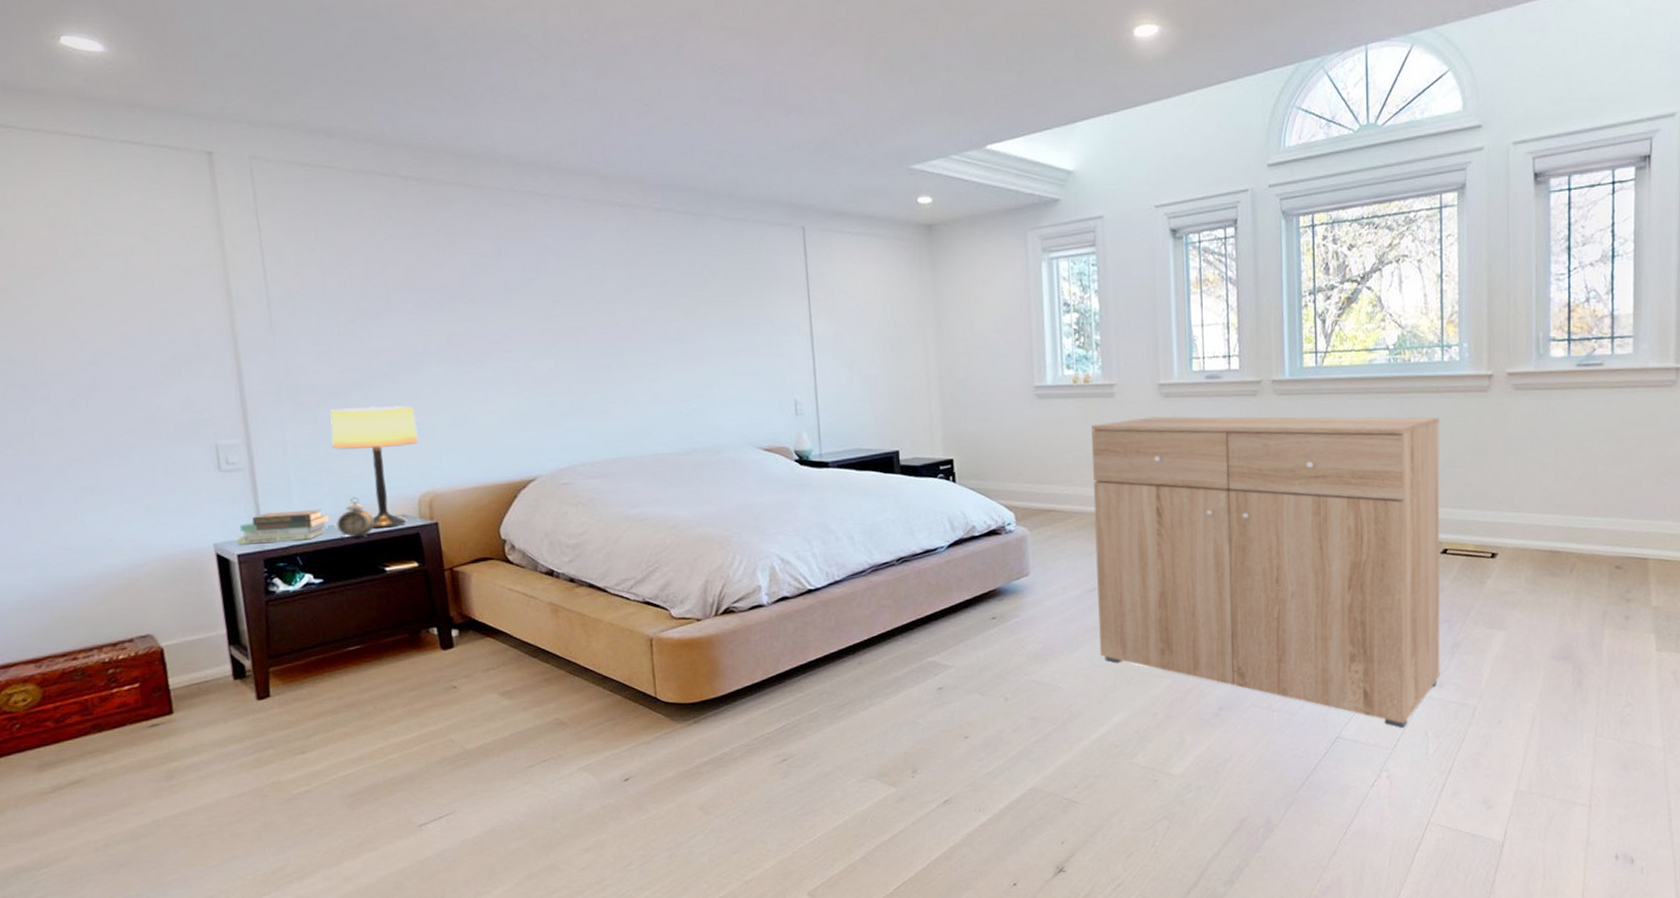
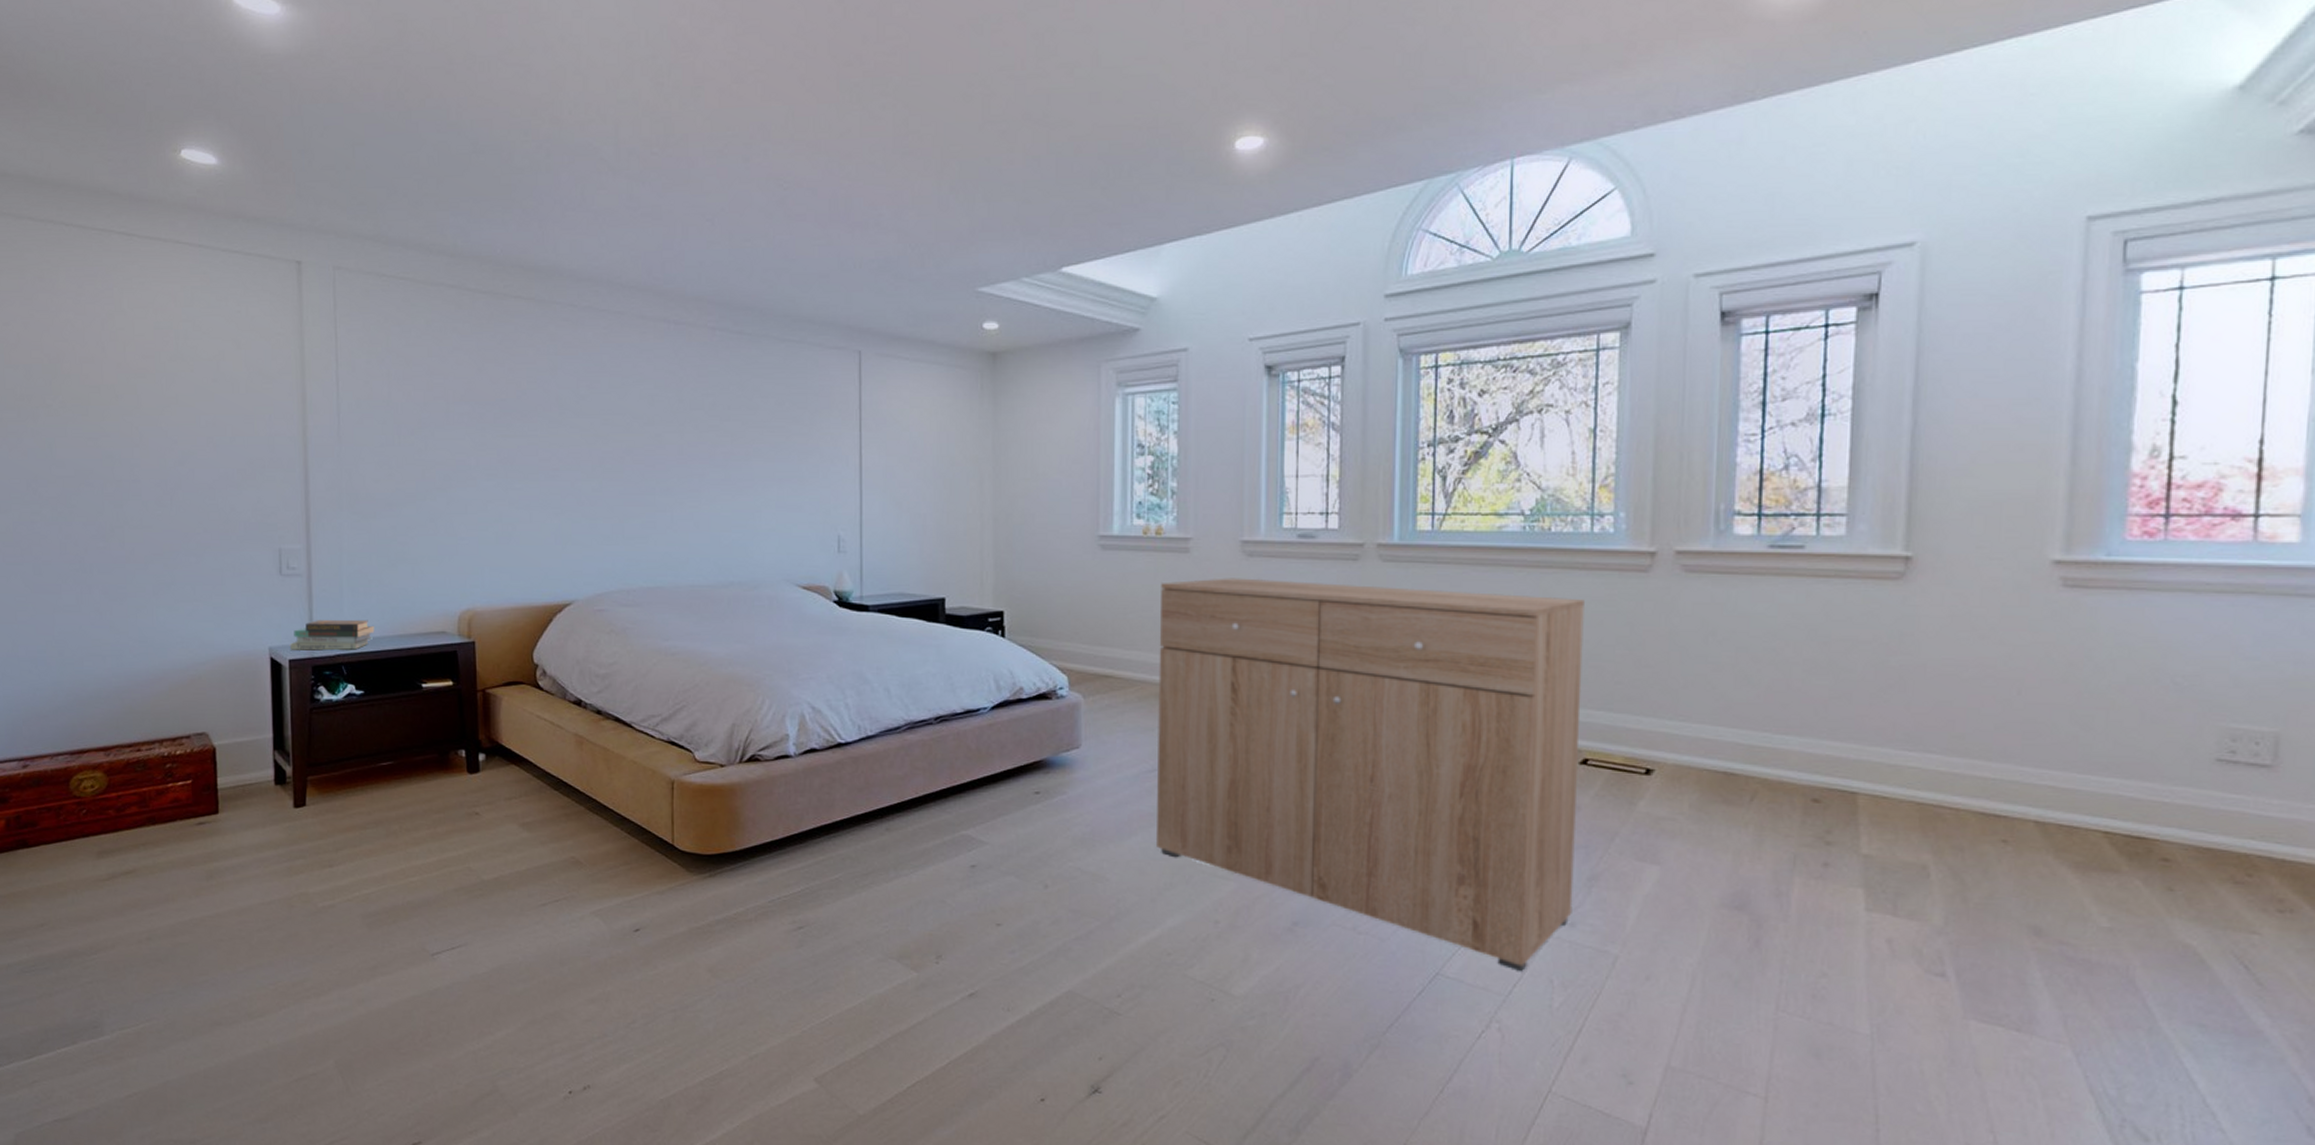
table lamp: present [329,406,419,529] -> none [383,519,463,643]
alarm clock: present [337,496,375,539] -> none [381,609,416,652]

